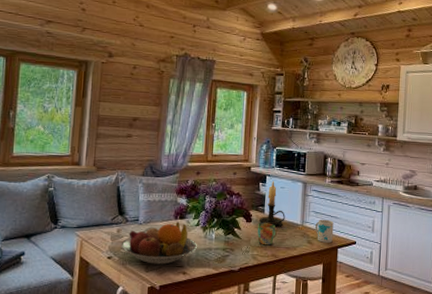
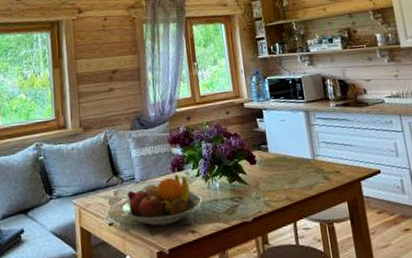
mug: present [257,223,278,246] -> none [264,162,288,188]
candle holder: present [258,180,285,227] -> none [263,114,293,165]
mug: present [315,219,334,243] -> none [328,149,353,177]

